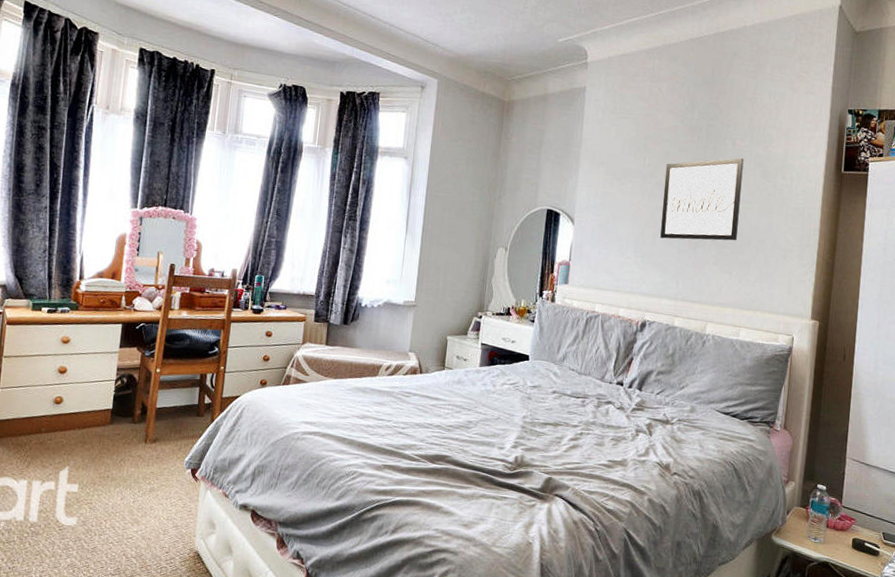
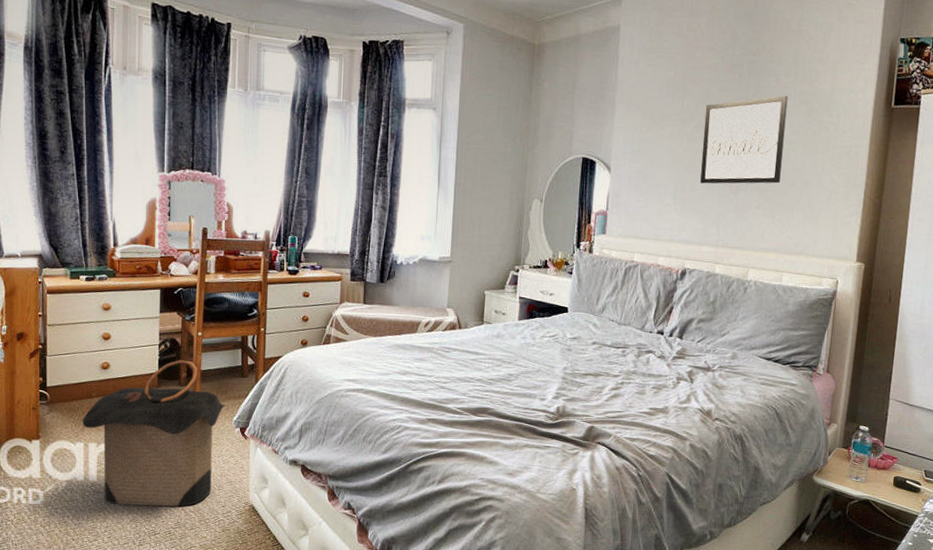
laundry hamper: none [28,396,180,552] -> present [82,360,227,507]

